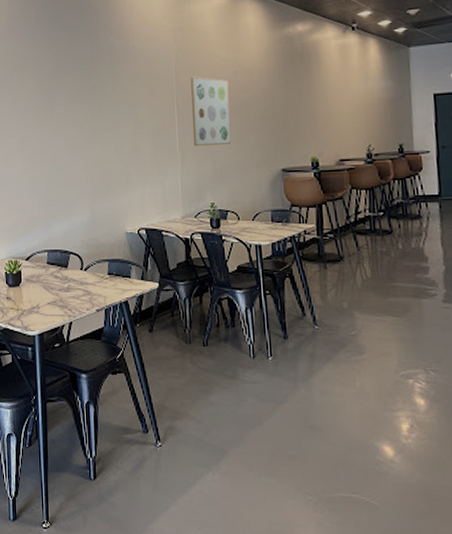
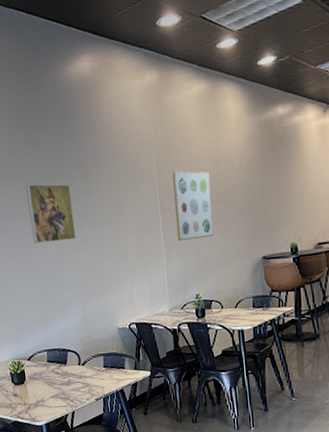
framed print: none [41,78,89,138] -> present [26,184,76,244]

